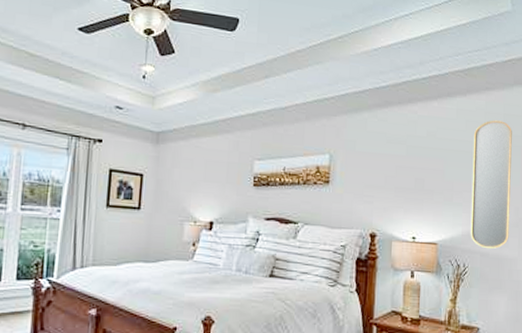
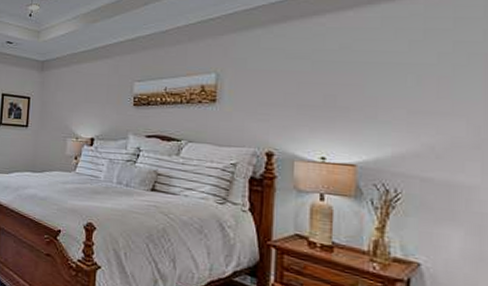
home mirror: present [470,120,512,249] -> none [404,25,468,174]

